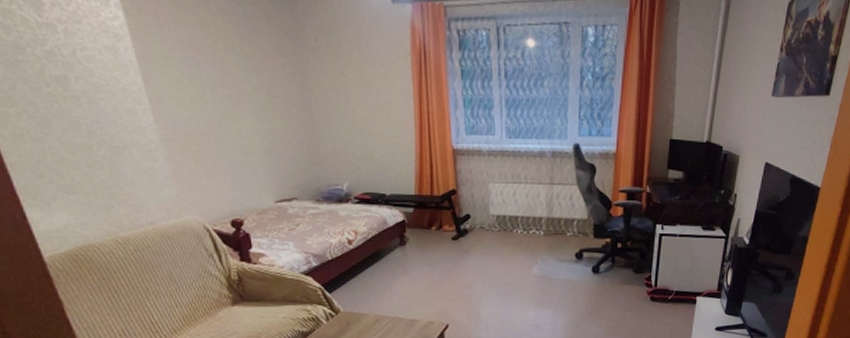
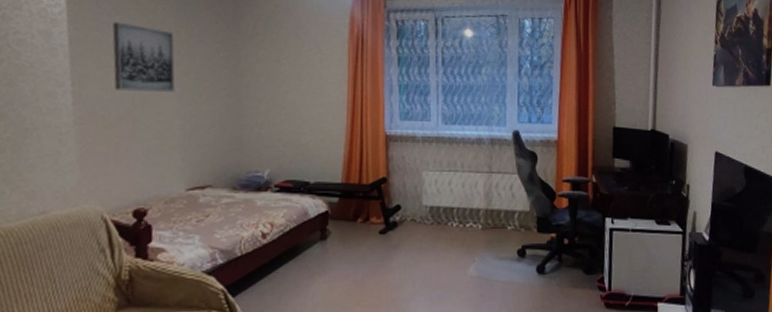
wall art: none [176,35,249,108] -> present [112,22,176,92]

